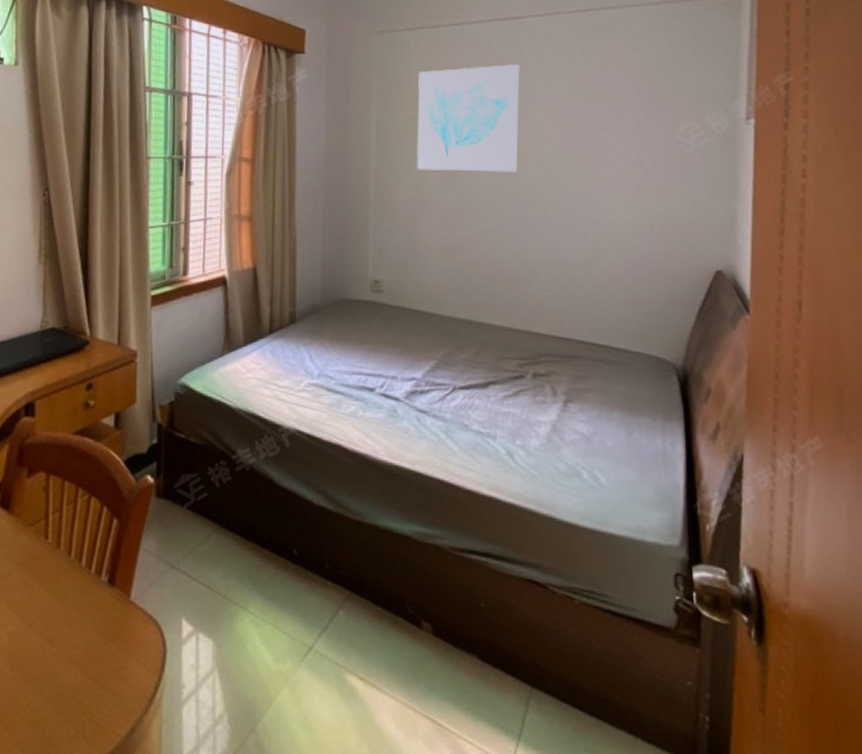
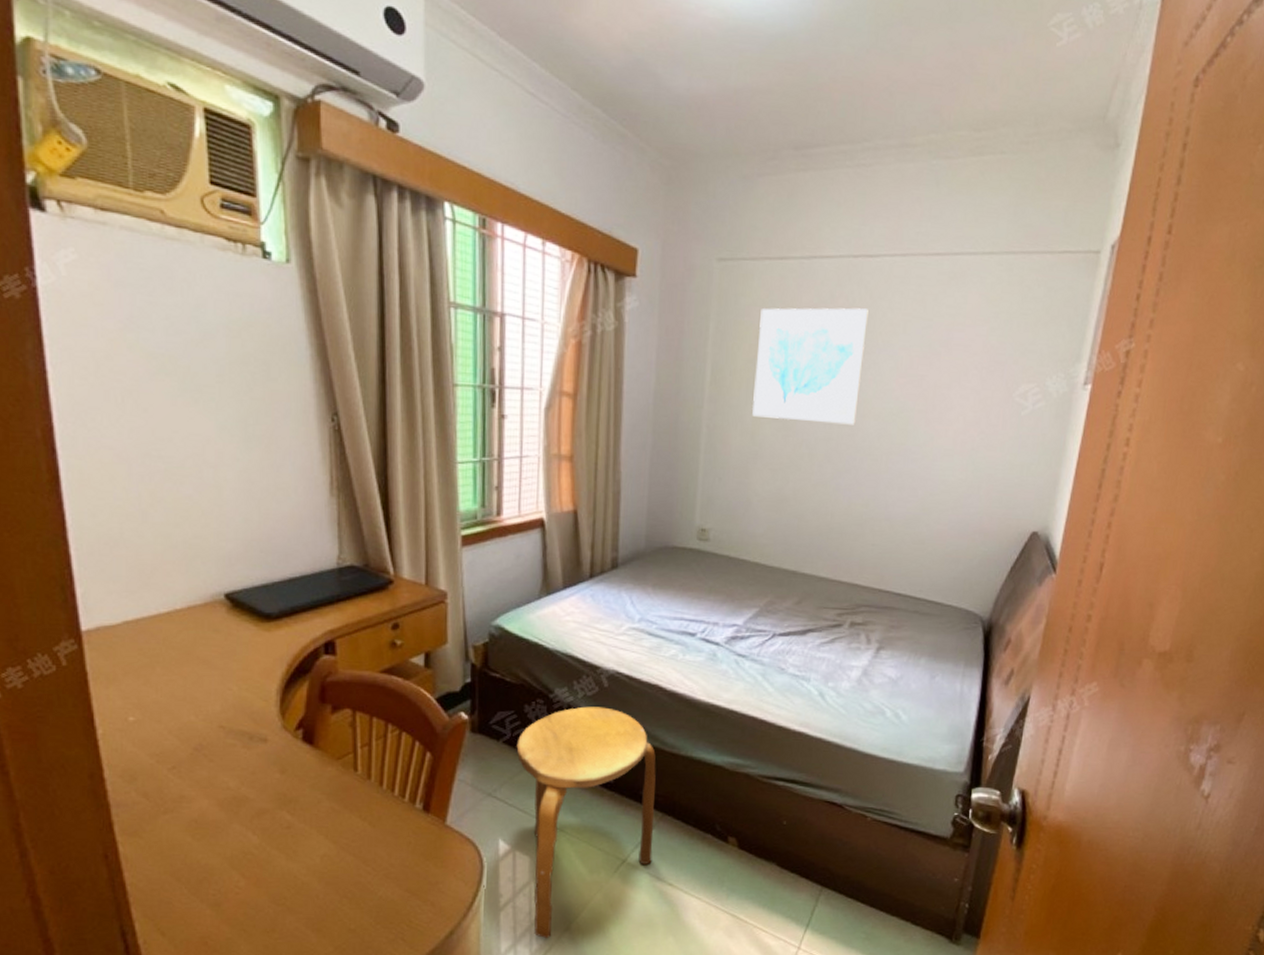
stool: none [200,468,341,743] -> present [516,706,656,939]

